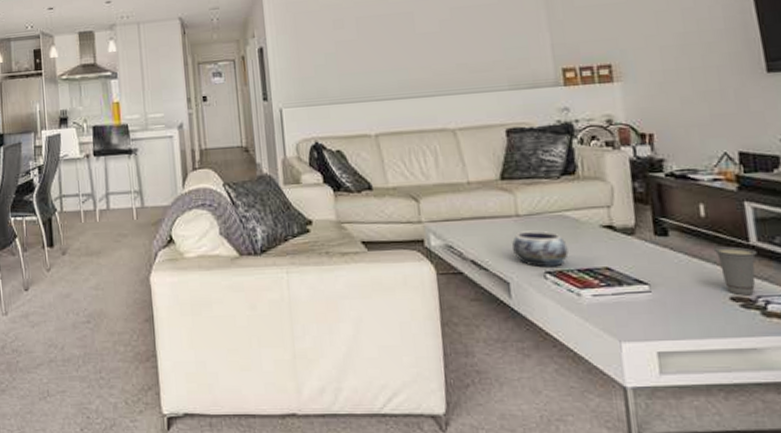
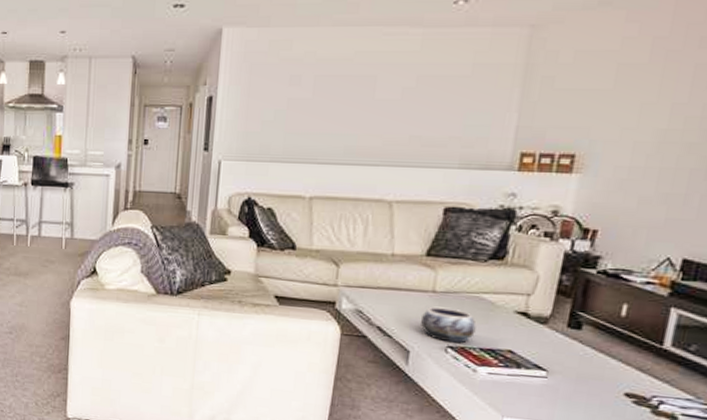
cup: present [713,246,757,296] -> none [622,346,668,395]

